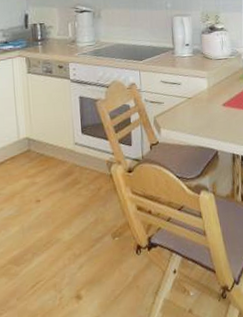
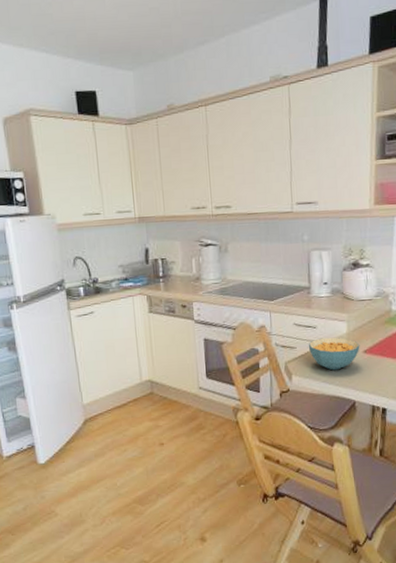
cereal bowl: none [174,92,220,123] -> present [308,337,360,371]

